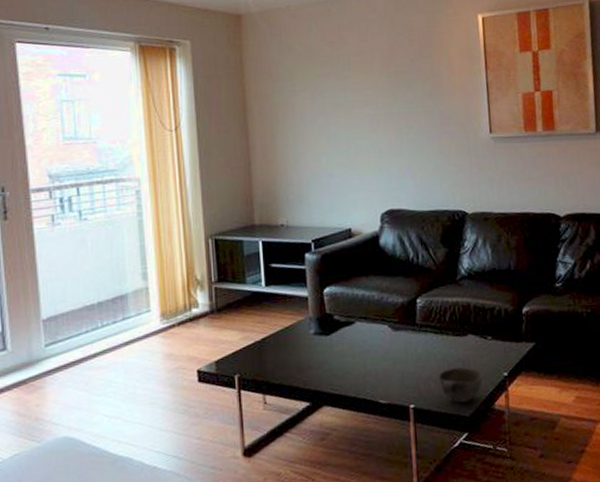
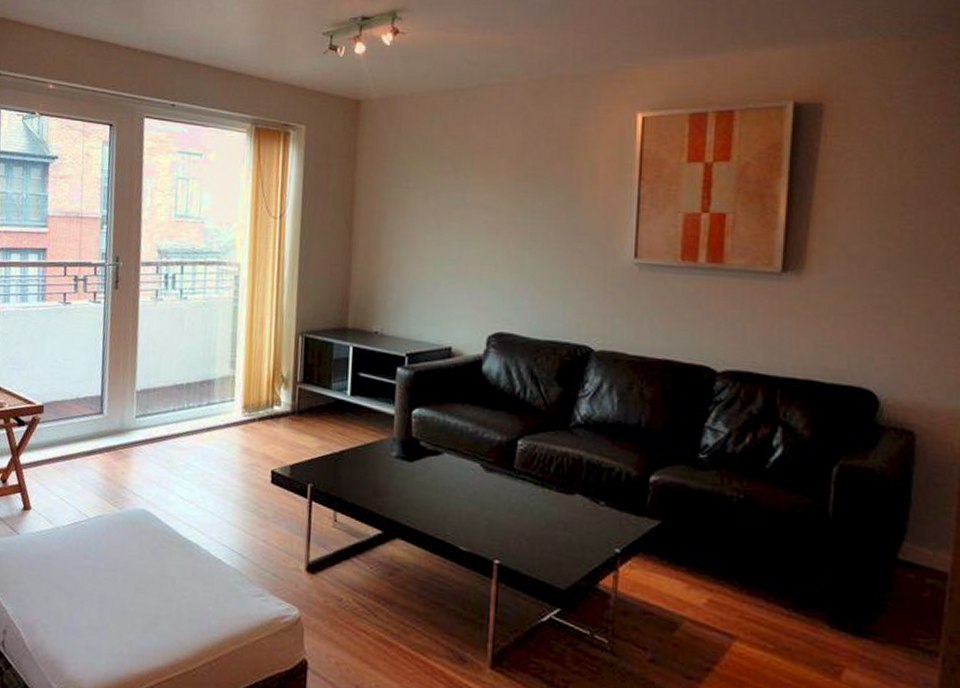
bowl: present [438,366,484,403] -> none [532,529,589,573]

